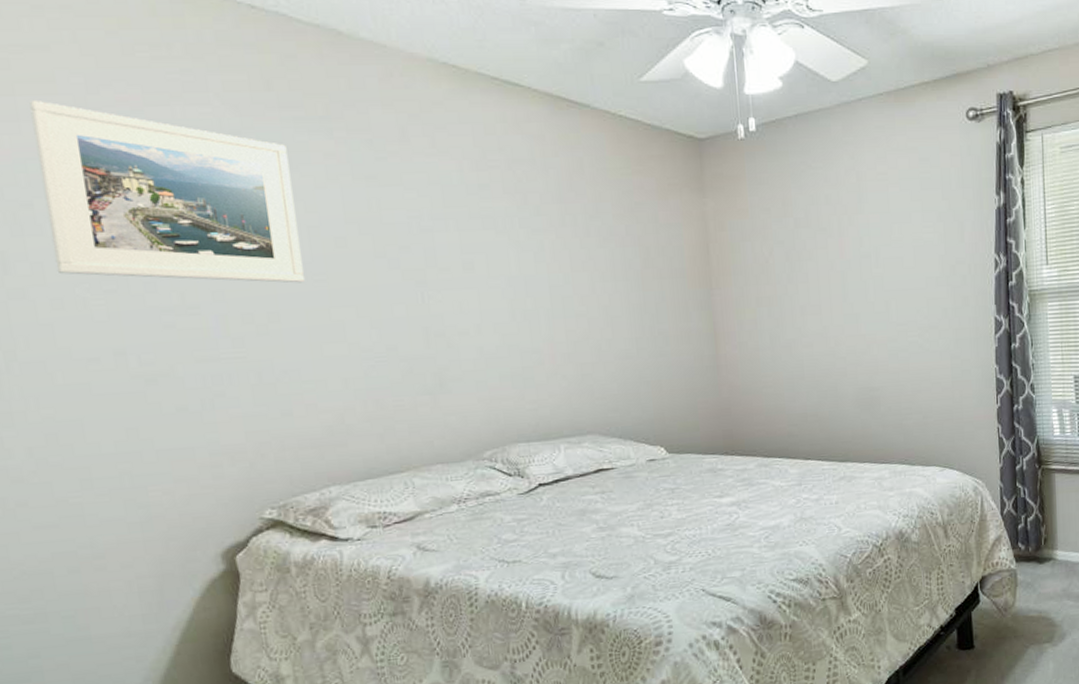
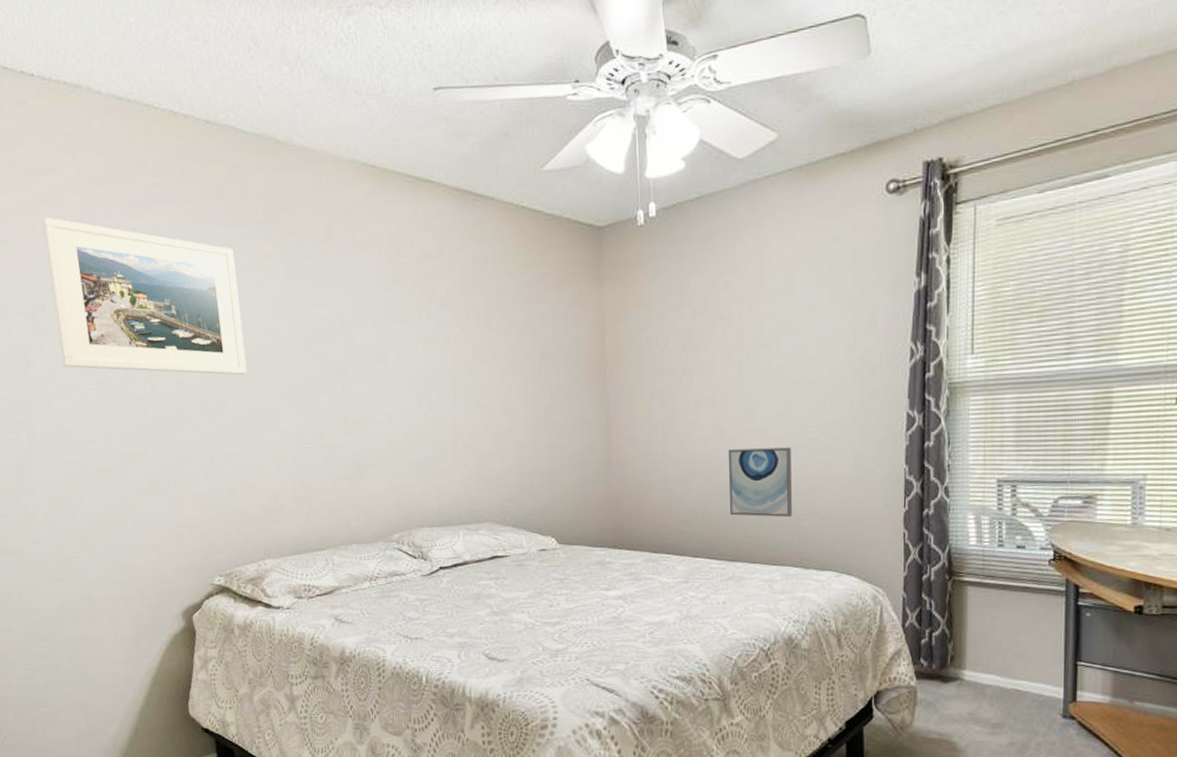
wall art: none [834,351,897,418] -> present [728,447,792,518]

